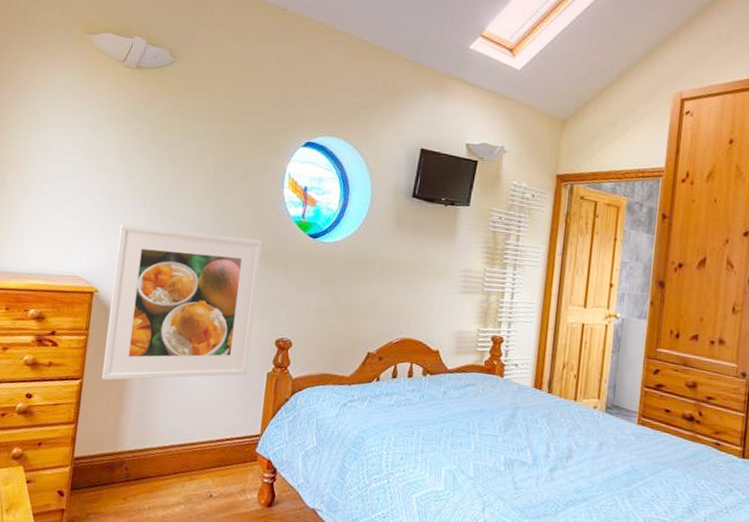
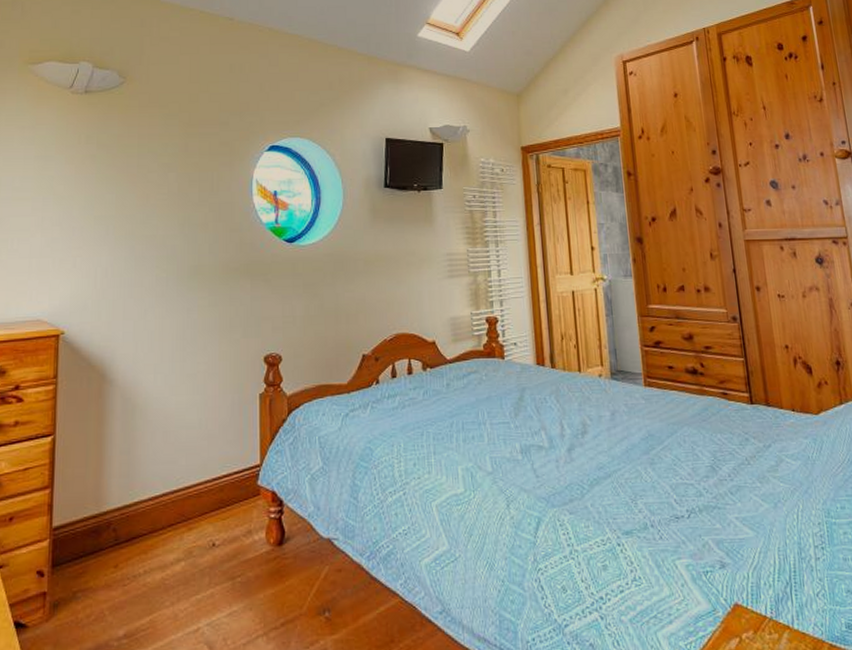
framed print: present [102,224,262,381] -> none [76,252,237,432]

